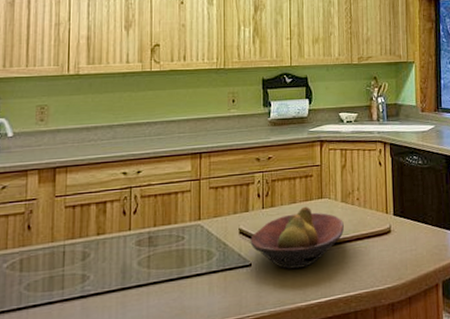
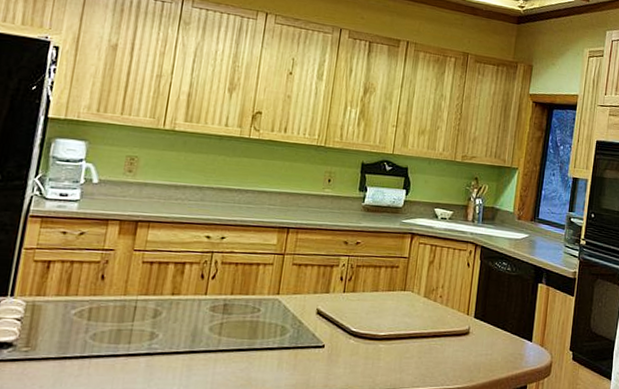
fruit bowl: present [250,206,344,269] -> none [326,296,423,357]

